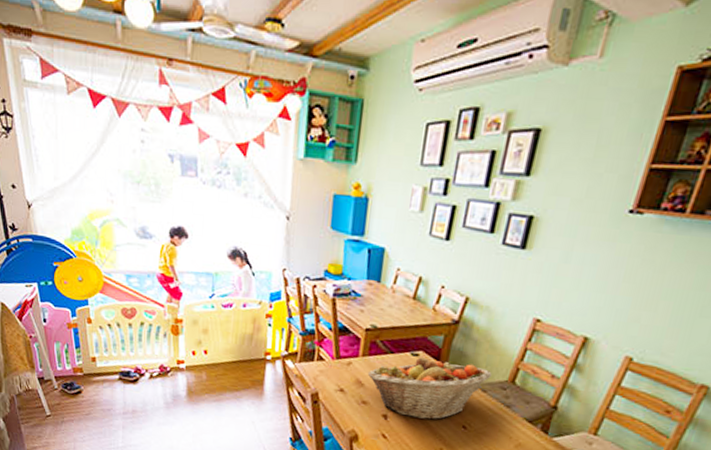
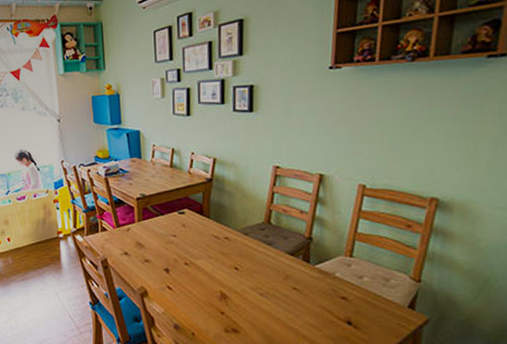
fruit basket: present [367,357,492,420] -> none [145,213,250,267]

